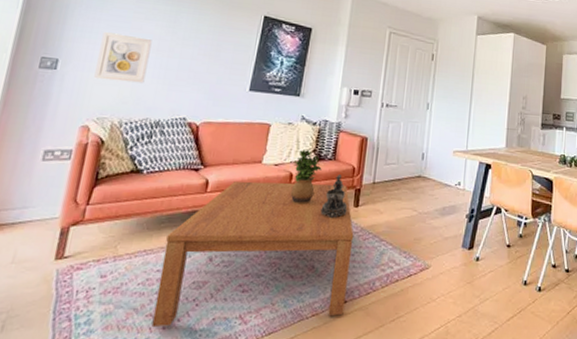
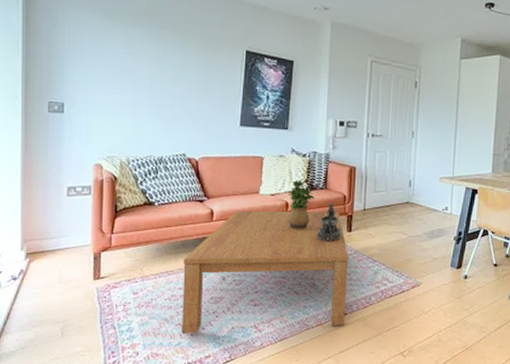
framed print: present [94,32,152,83] -> none [98,75,144,123]

